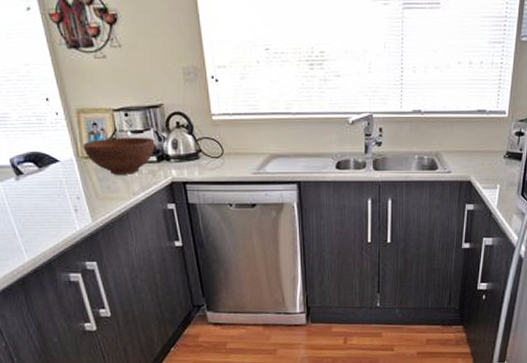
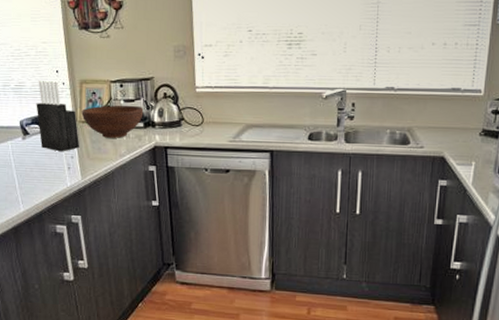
knife block: none [25,109,86,193] -> present [36,80,80,152]

